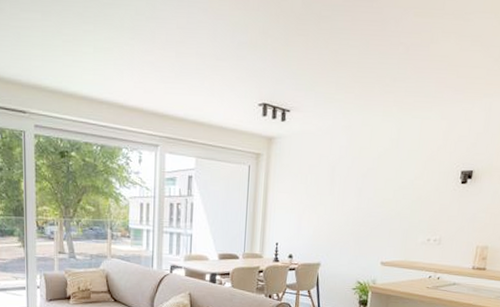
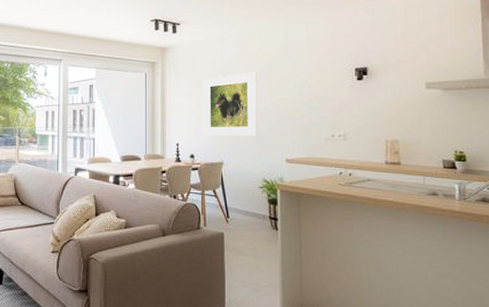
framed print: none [303,170,364,238] -> present [202,72,258,137]

